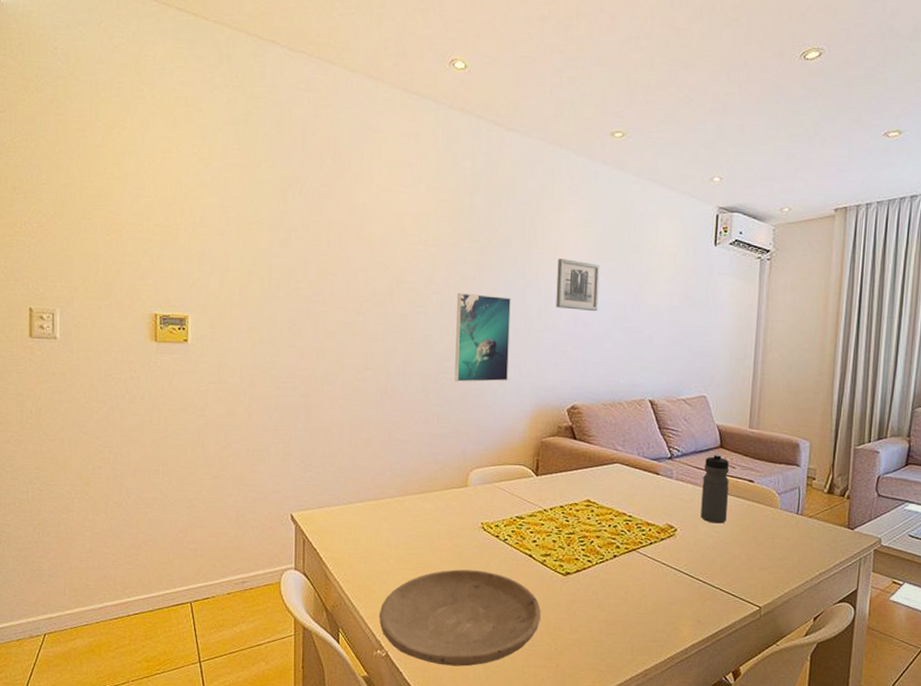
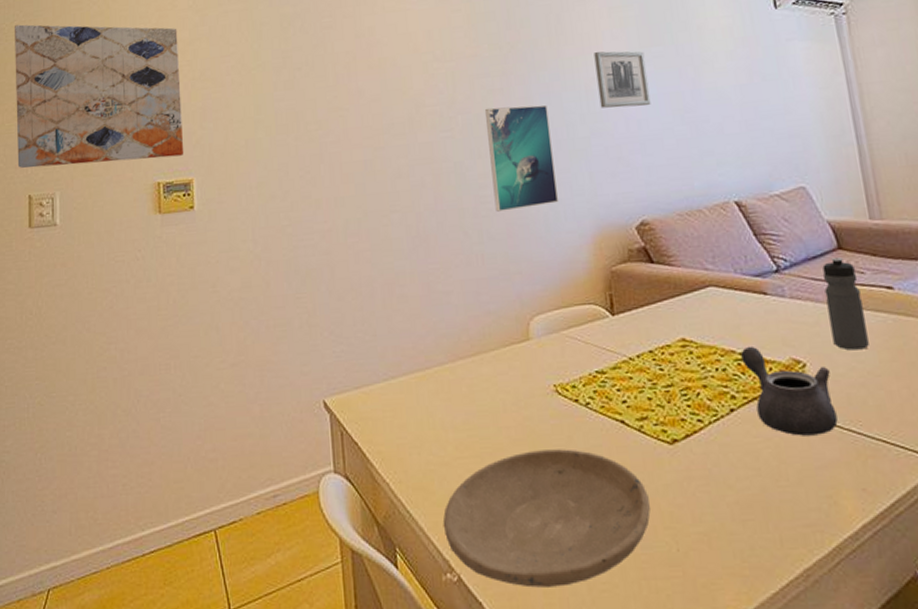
wall art: none [16,141,182,293] -> present [15,24,184,169]
teapot: none [630,511,693,581] -> present [740,346,838,436]

